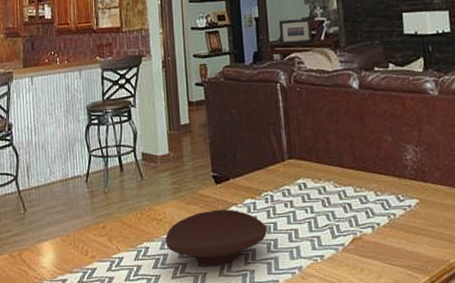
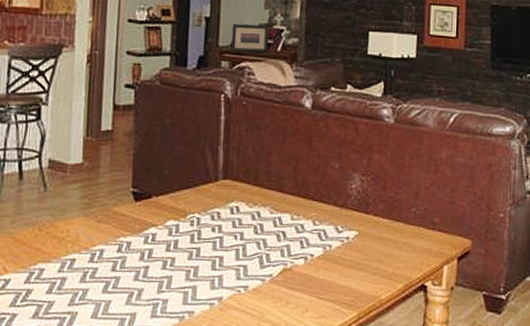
decorative bowl: present [165,209,268,265] -> none [65,230,190,292]

